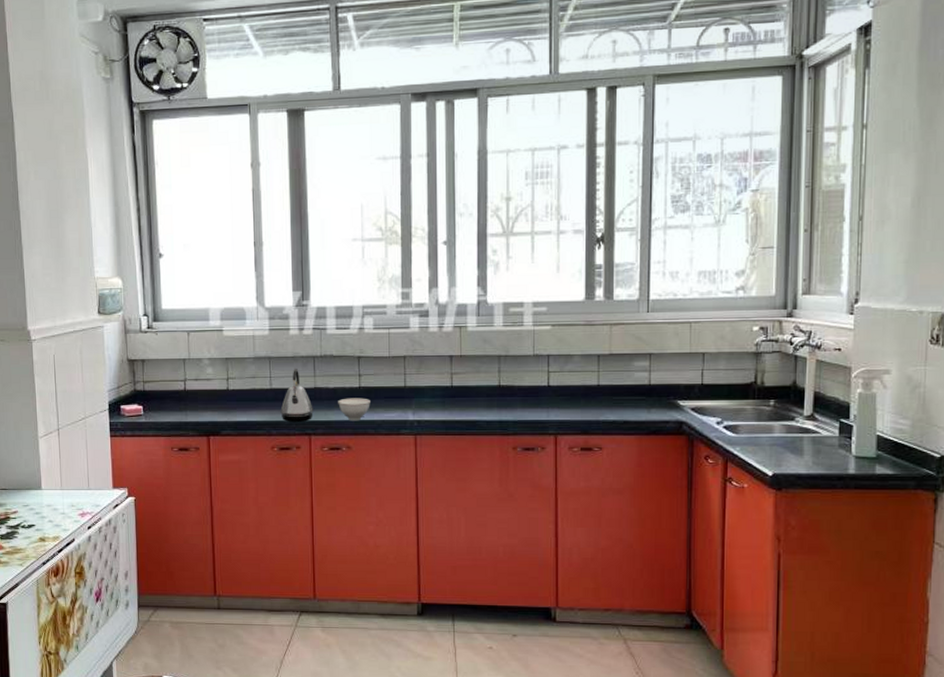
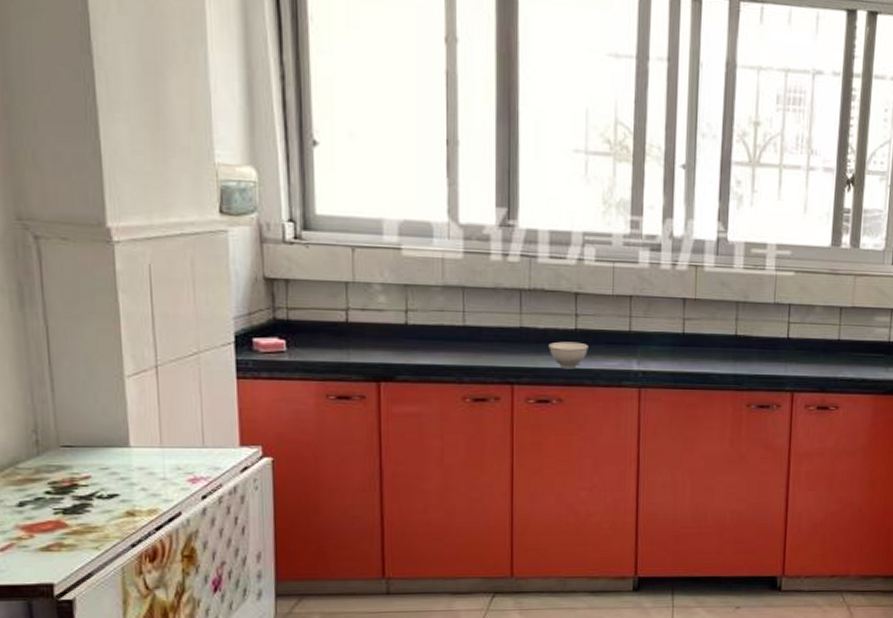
kettle: present [280,368,313,423] -> none [475,302,518,369]

